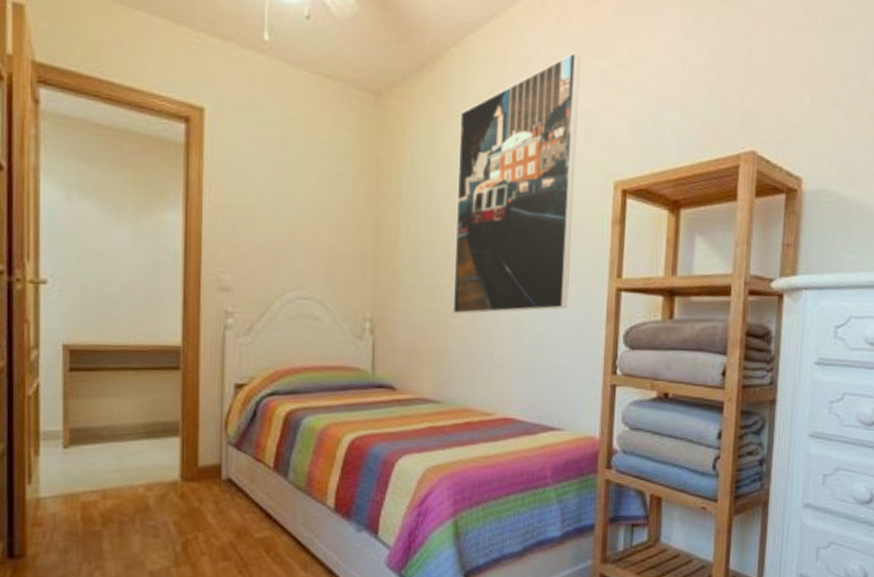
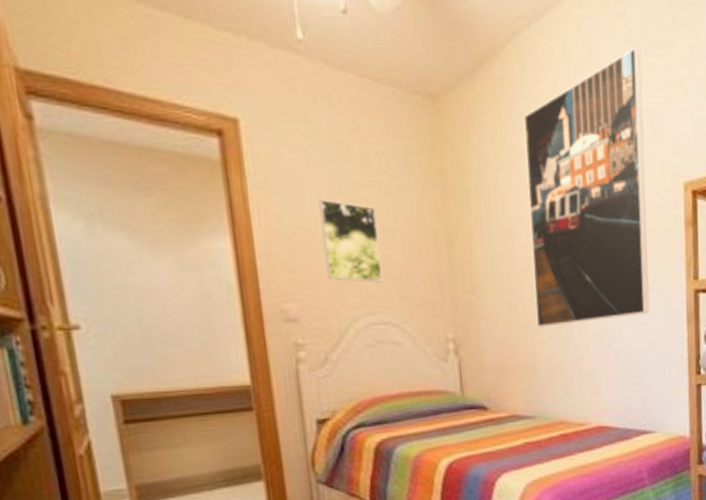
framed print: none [262,182,313,260] -> present [318,200,383,283]

